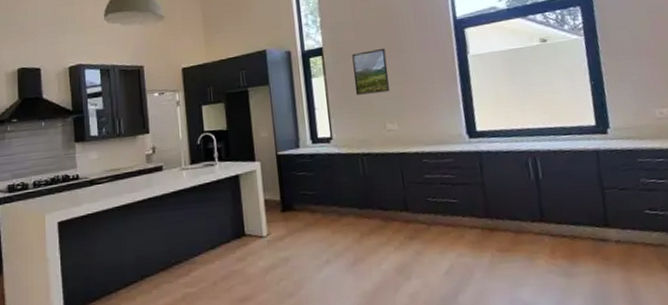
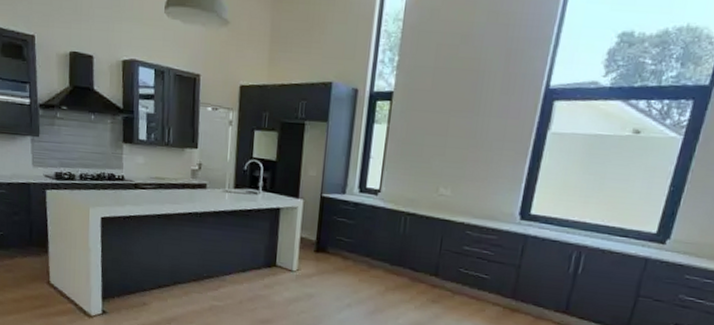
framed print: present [352,49,390,95] -> none [416,105,460,155]

